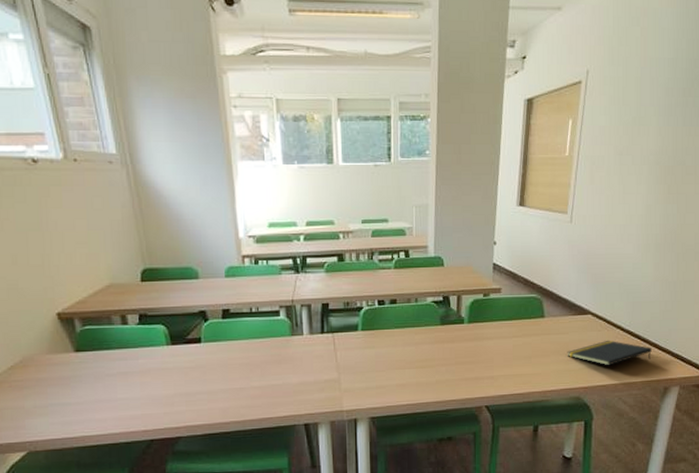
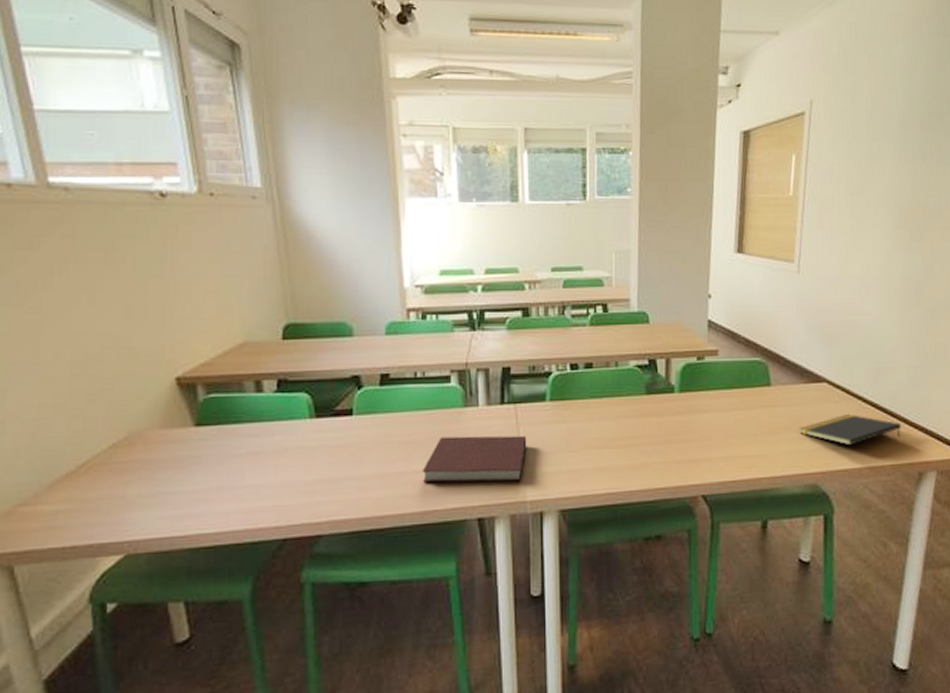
notebook: none [258,358,343,397] -> present [422,435,527,484]

